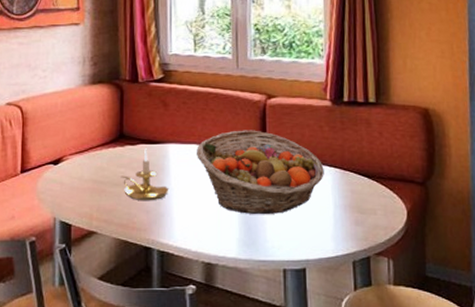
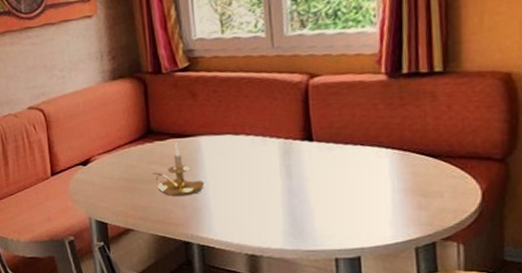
fruit basket: present [197,130,324,215] -> none [232,114,380,204]

